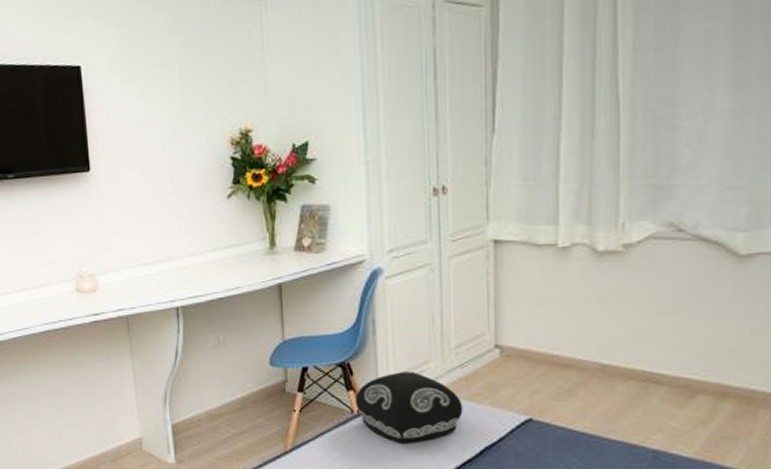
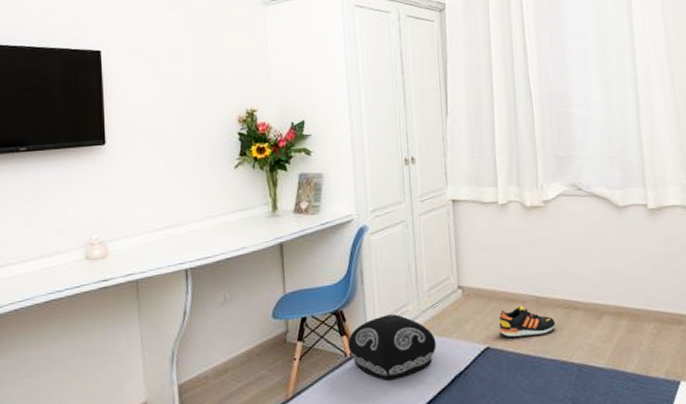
shoe: none [547,373,627,411] -> present [499,305,556,338]

